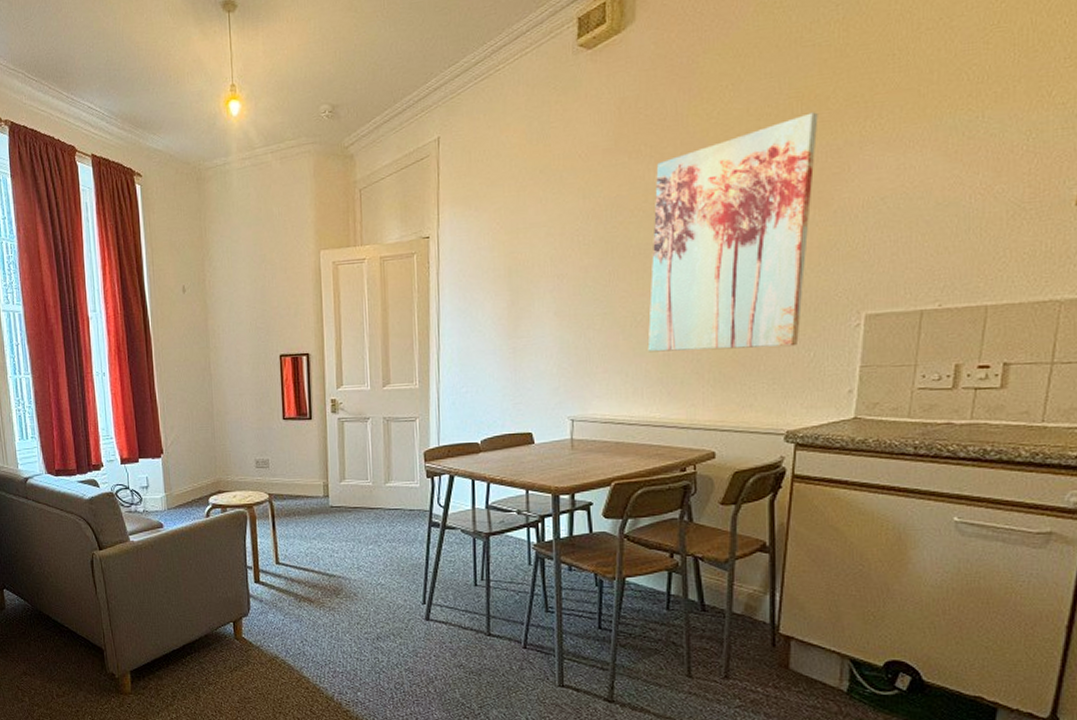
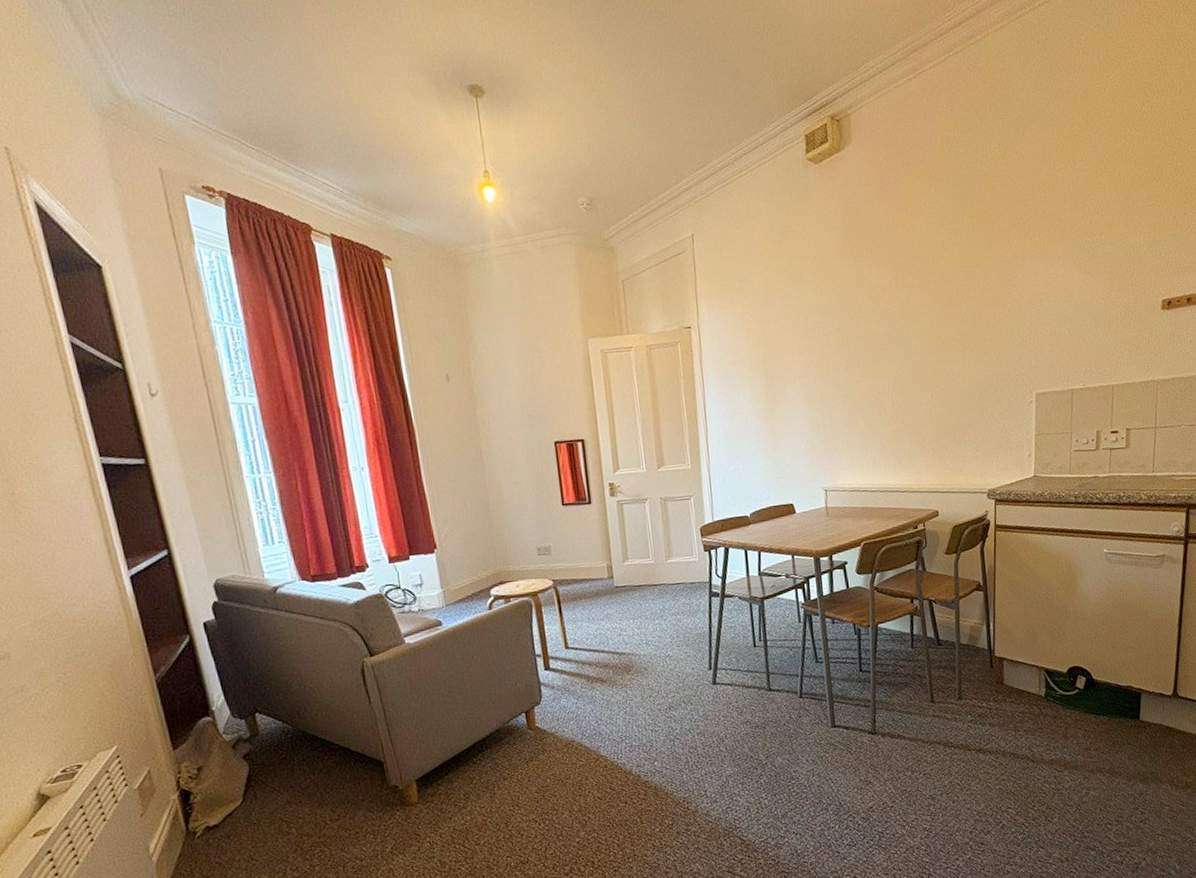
wall art: present [647,112,818,352] -> none [877,229,993,429]

